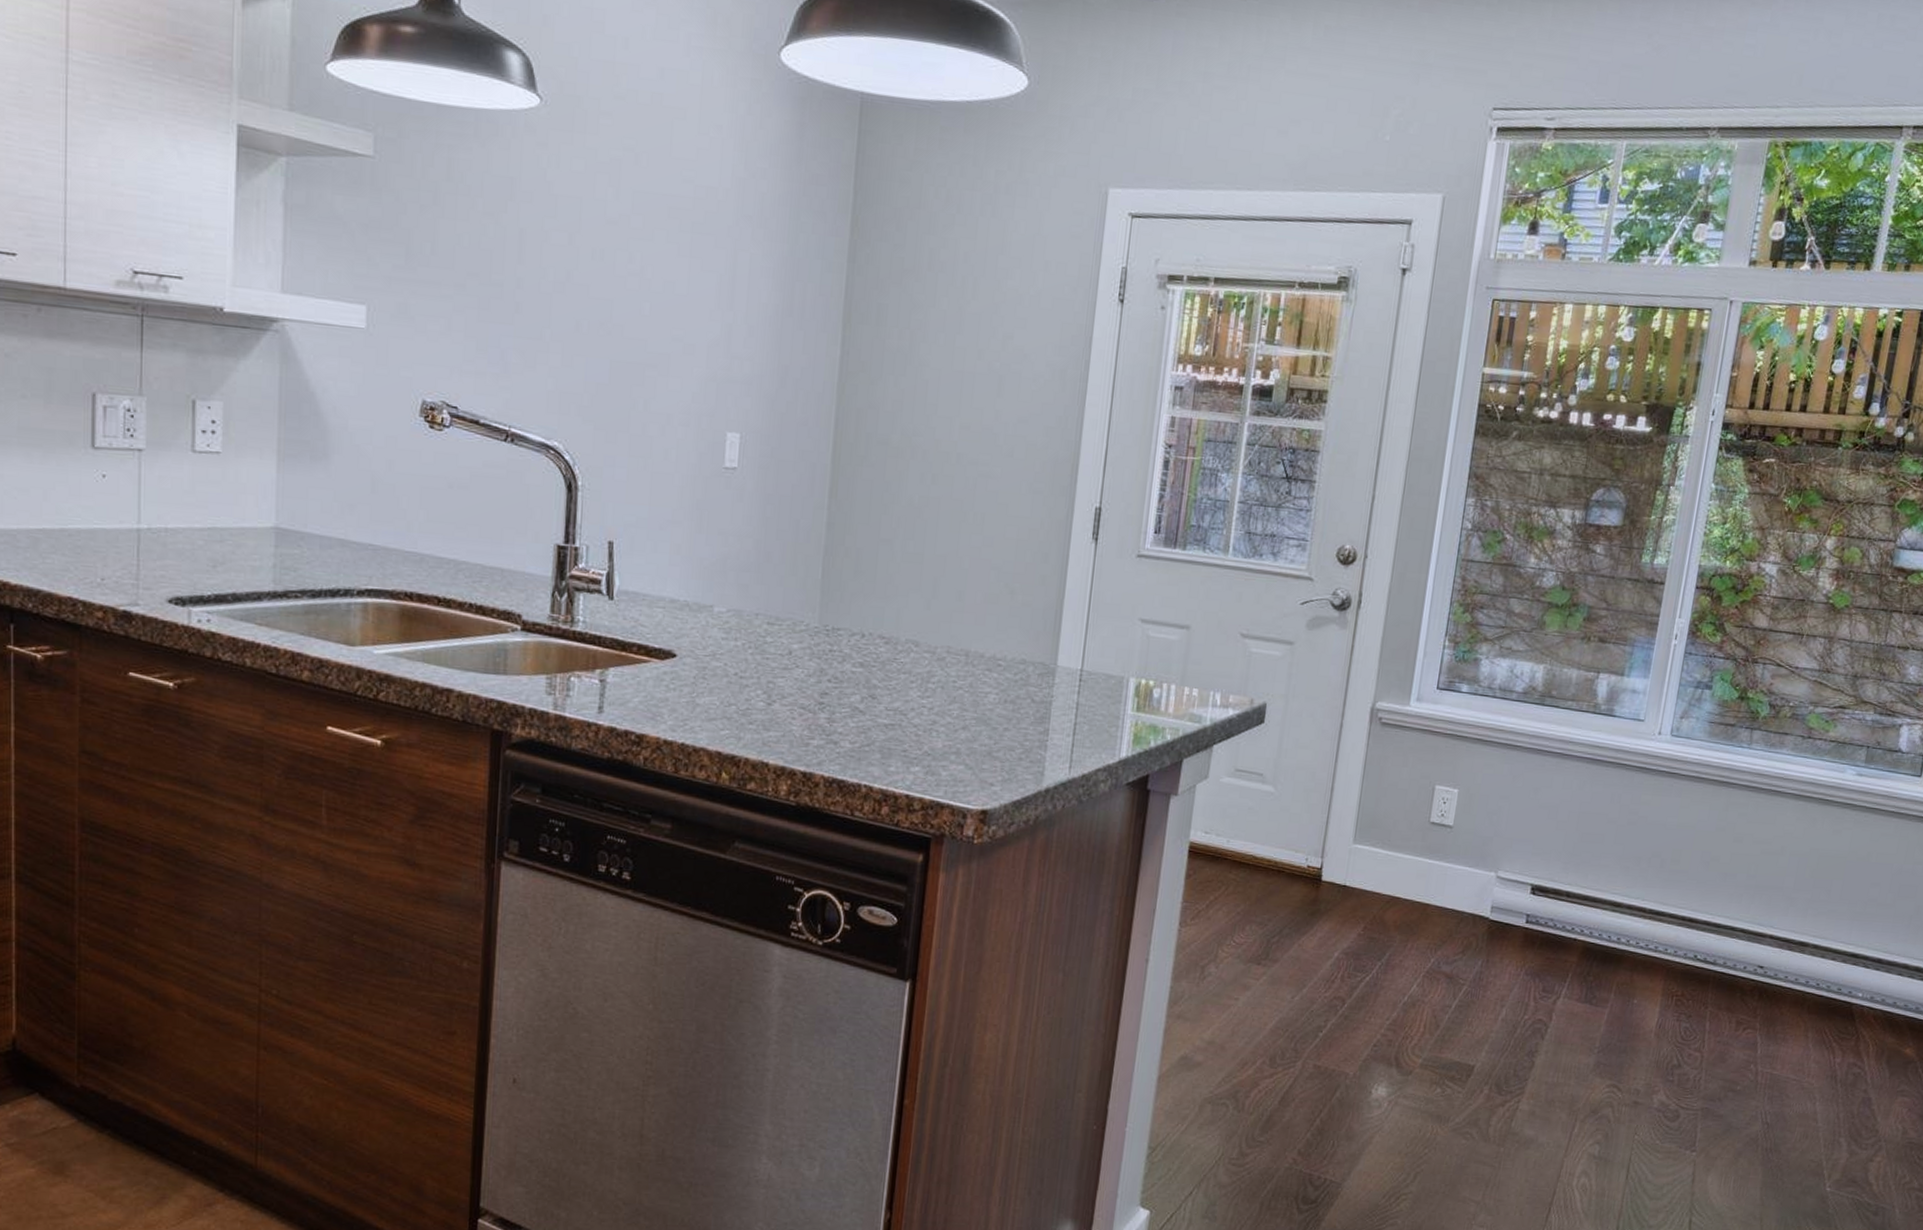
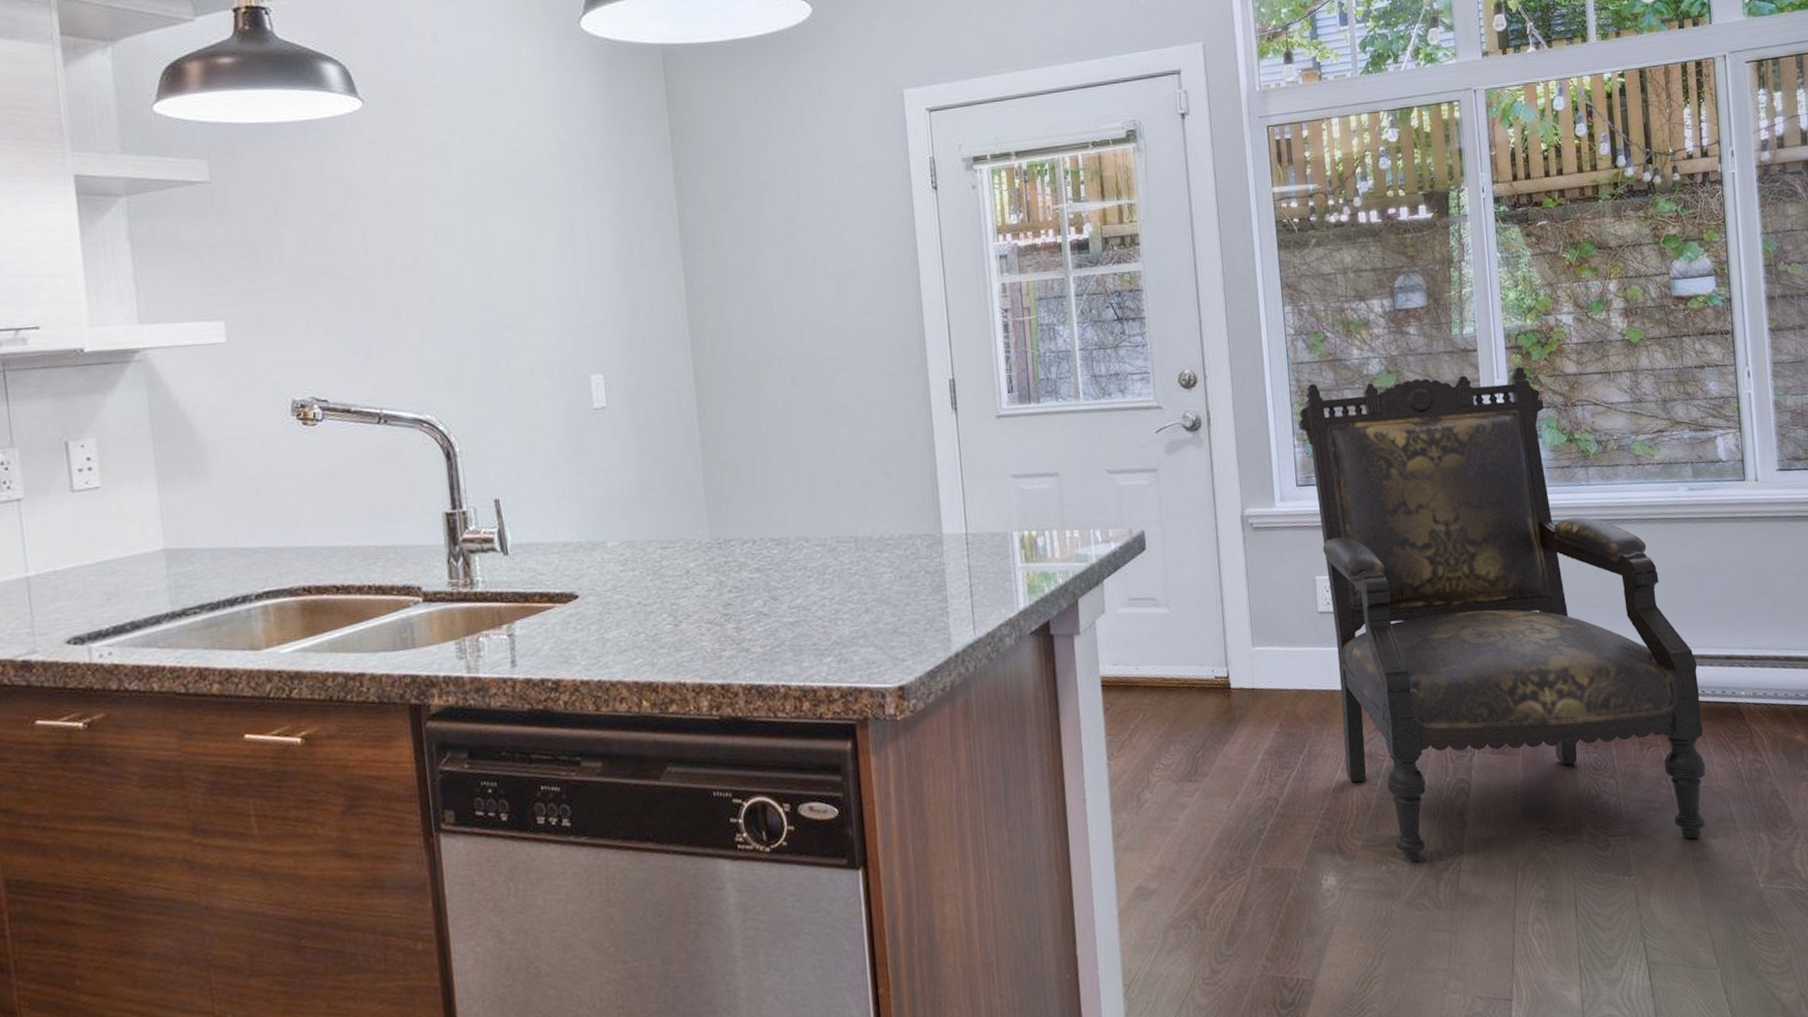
armchair: none [1421,584,1819,1129] -> present [1298,366,1706,861]

